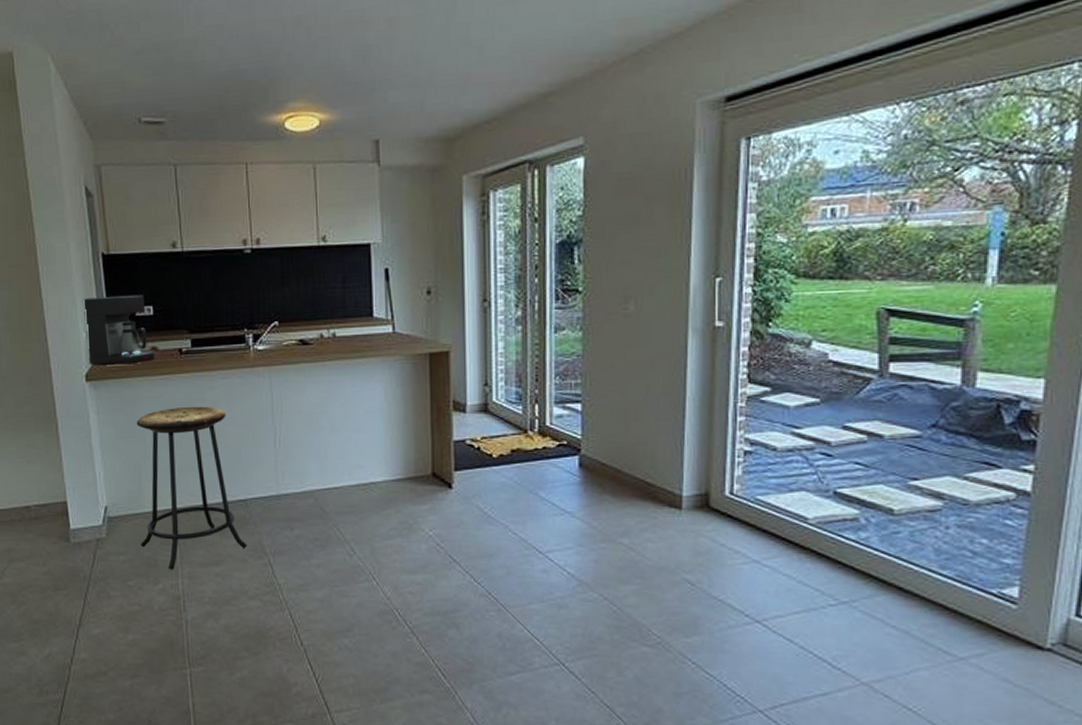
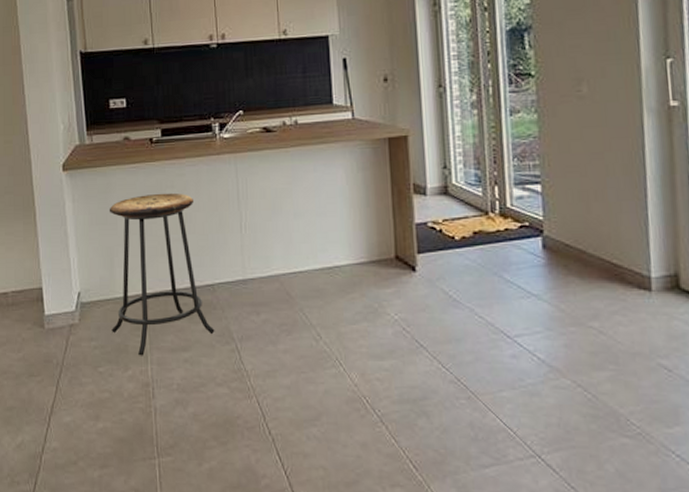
coffee maker: present [82,294,154,365] -> none [61,88,127,156]

